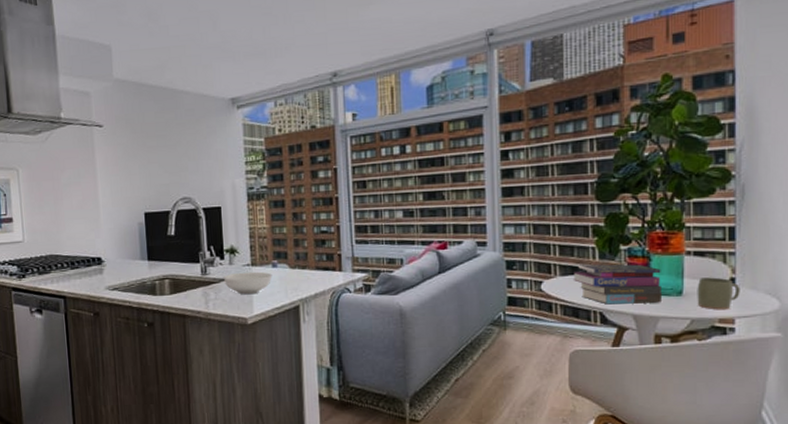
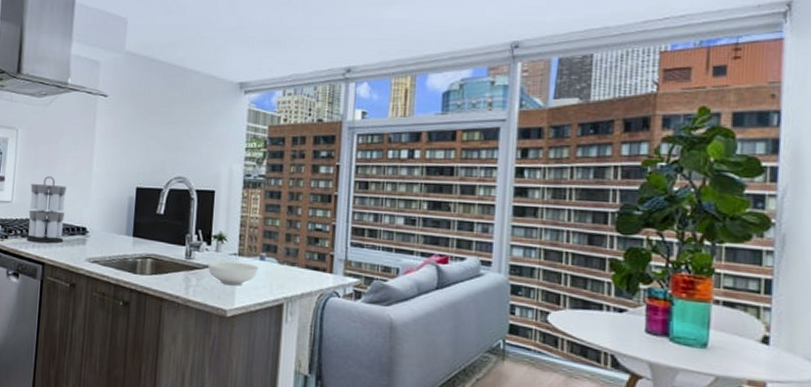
spice rack: none [40,212,81,279] -> present [27,176,66,244]
books: present [573,264,663,305] -> none [583,299,685,353]
mug: present [697,277,740,310] -> none [723,331,775,371]

